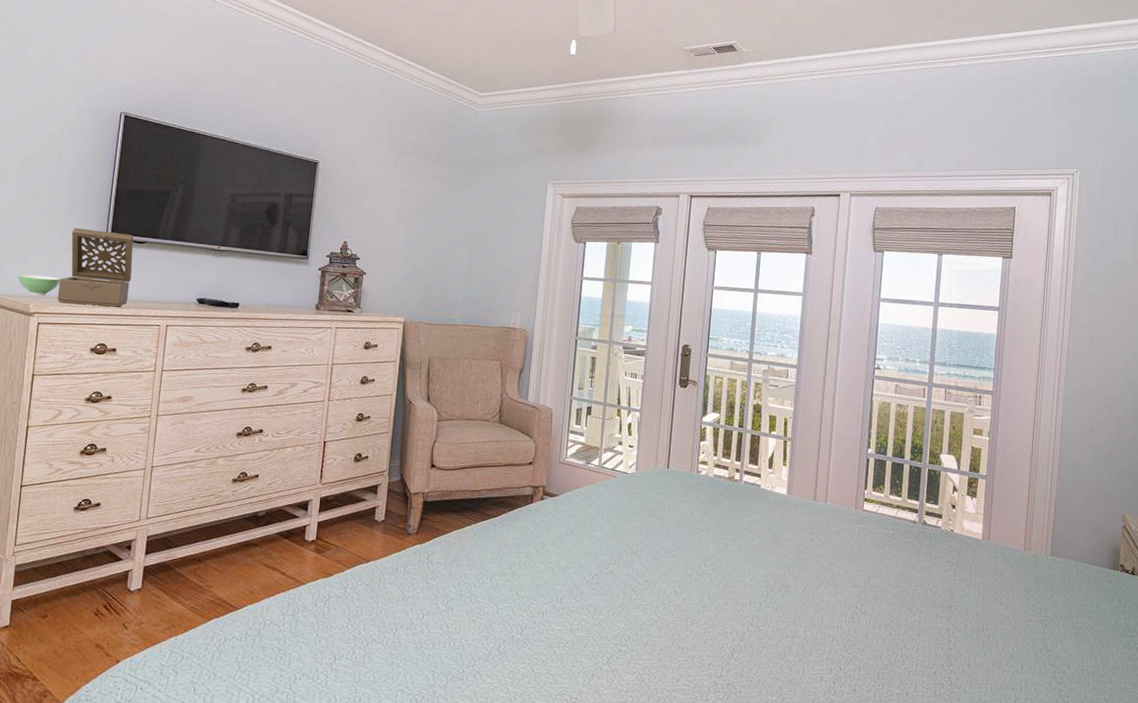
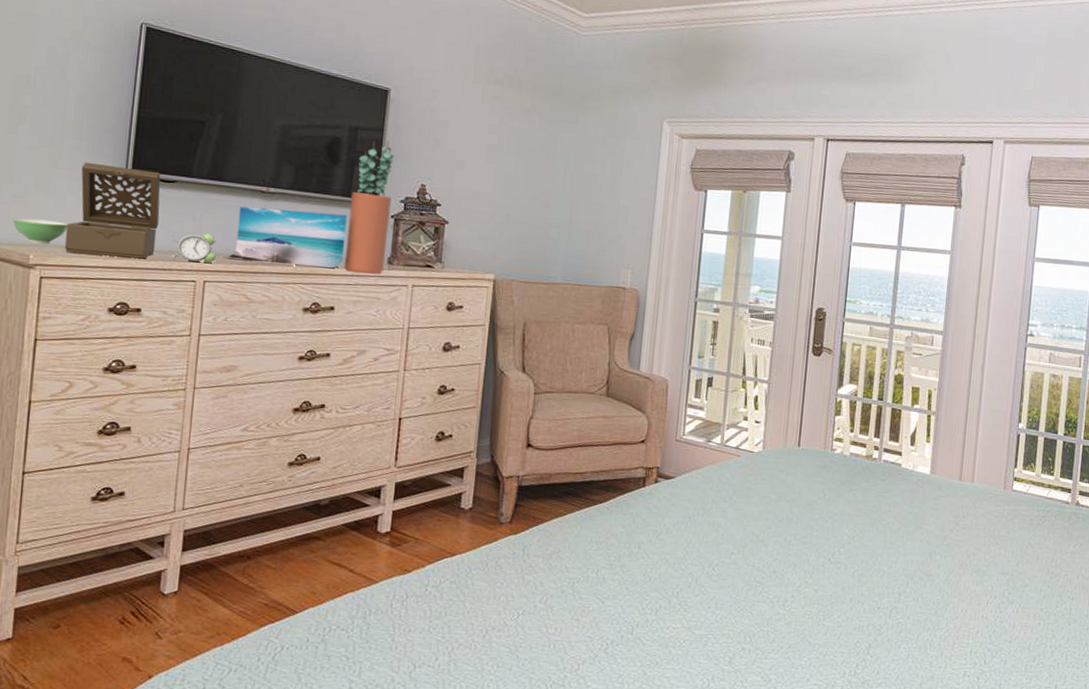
alarm clock: none [141,284,181,311] -> present [171,232,221,264]
picture frame: none [177,262,283,314] -> present [216,206,347,269]
vase: none [280,205,321,319] -> present [344,140,394,275]

